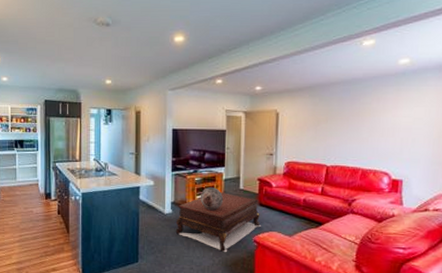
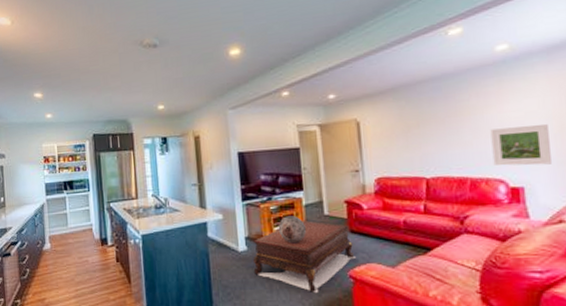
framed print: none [382,129,430,163] -> present [490,123,551,166]

